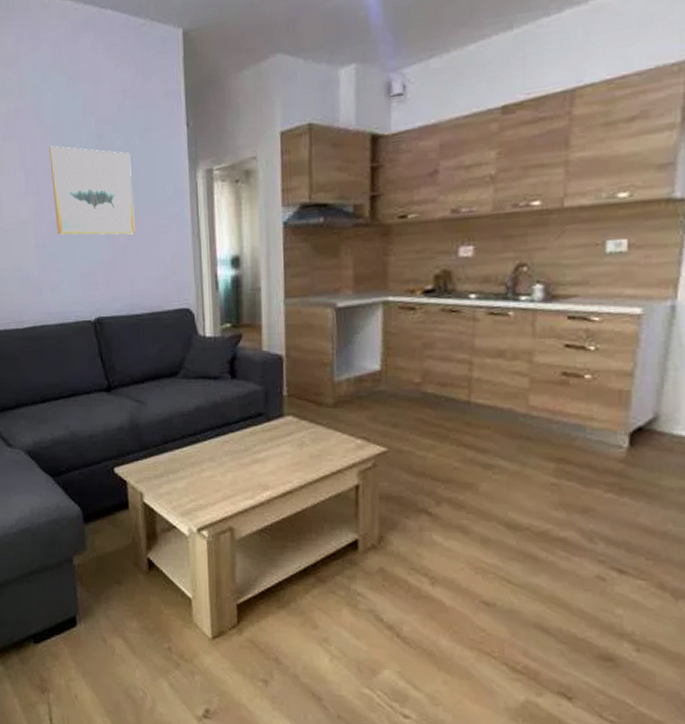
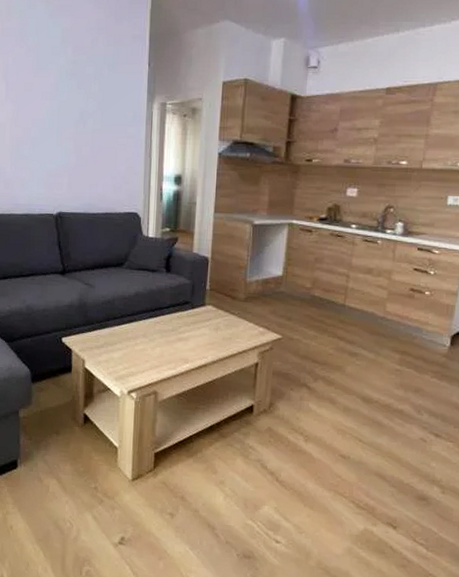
wall art: present [49,145,135,235] -> none [29,64,100,147]

